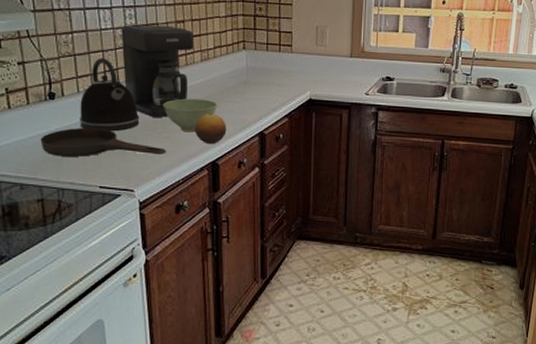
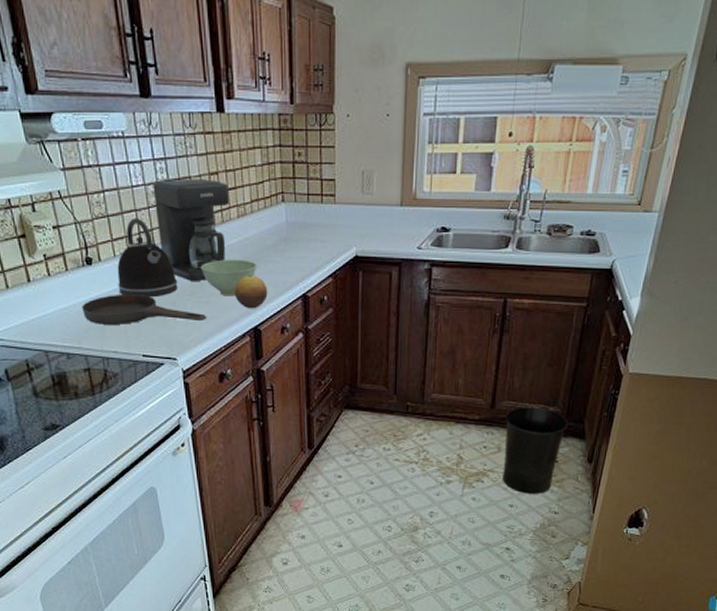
waste bin: none [445,238,501,320] -> present [503,407,568,494]

